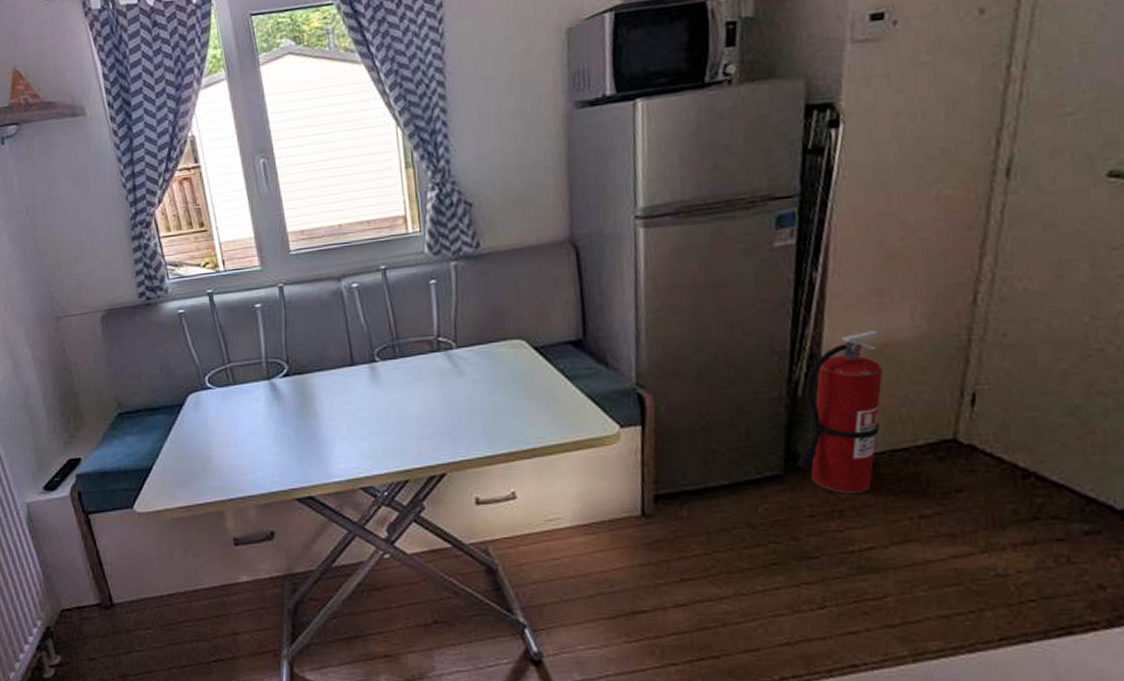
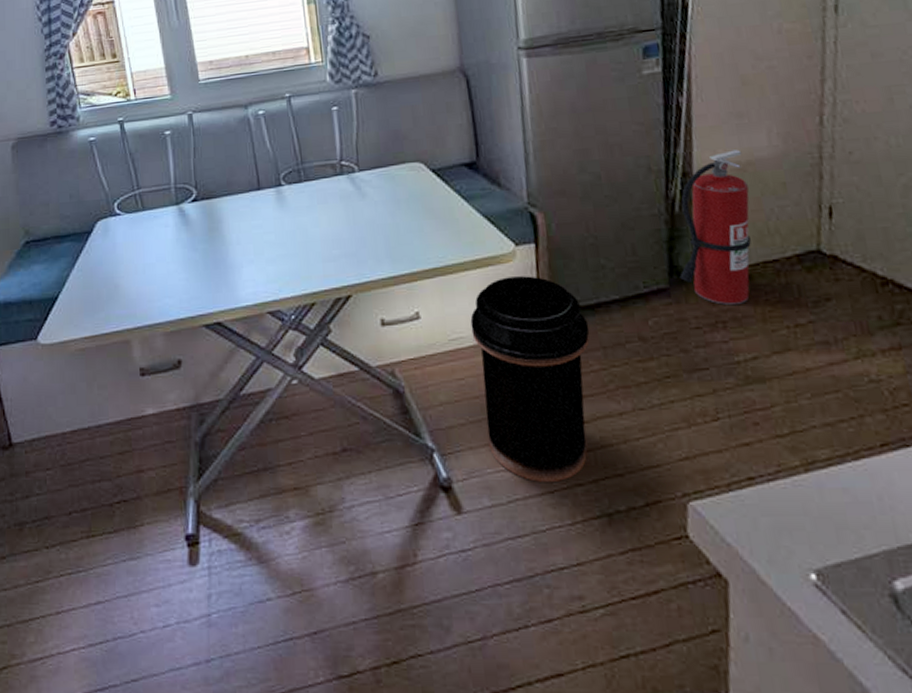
trash can: none [568,459,694,660] -> present [470,276,590,482]

